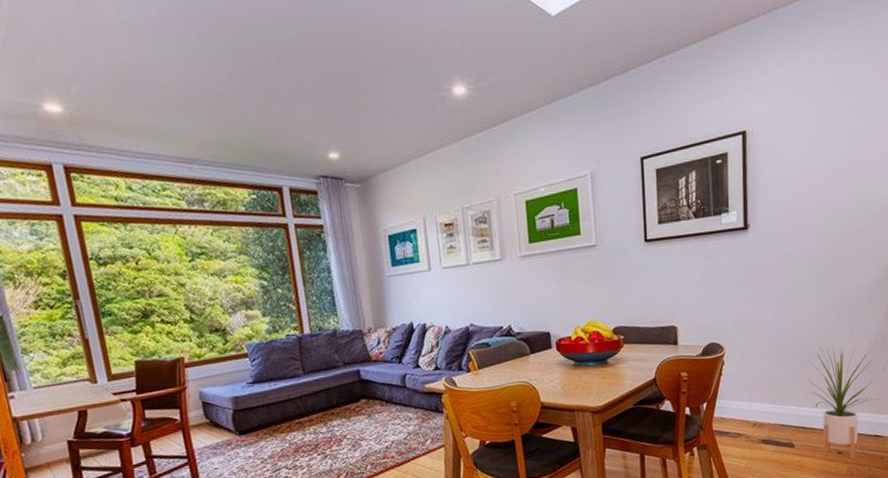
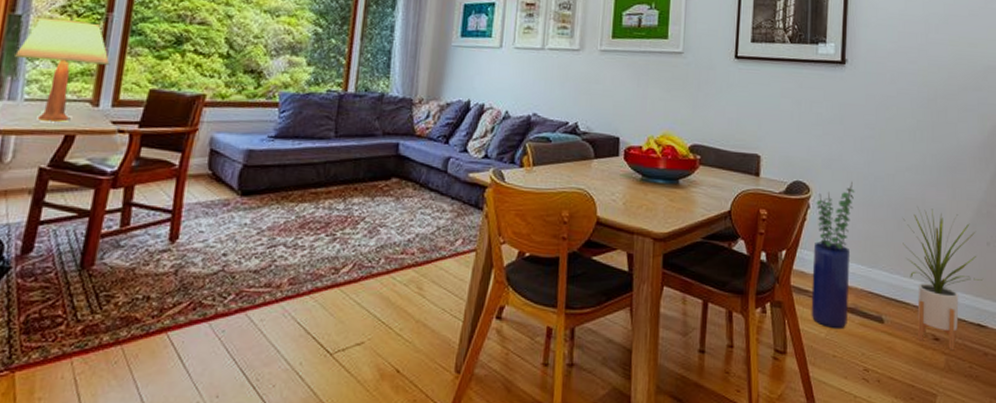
table lamp: none [9,309,94,403] -> present [13,16,110,122]
vase: none [730,335,764,459] -> present [811,181,855,328]

